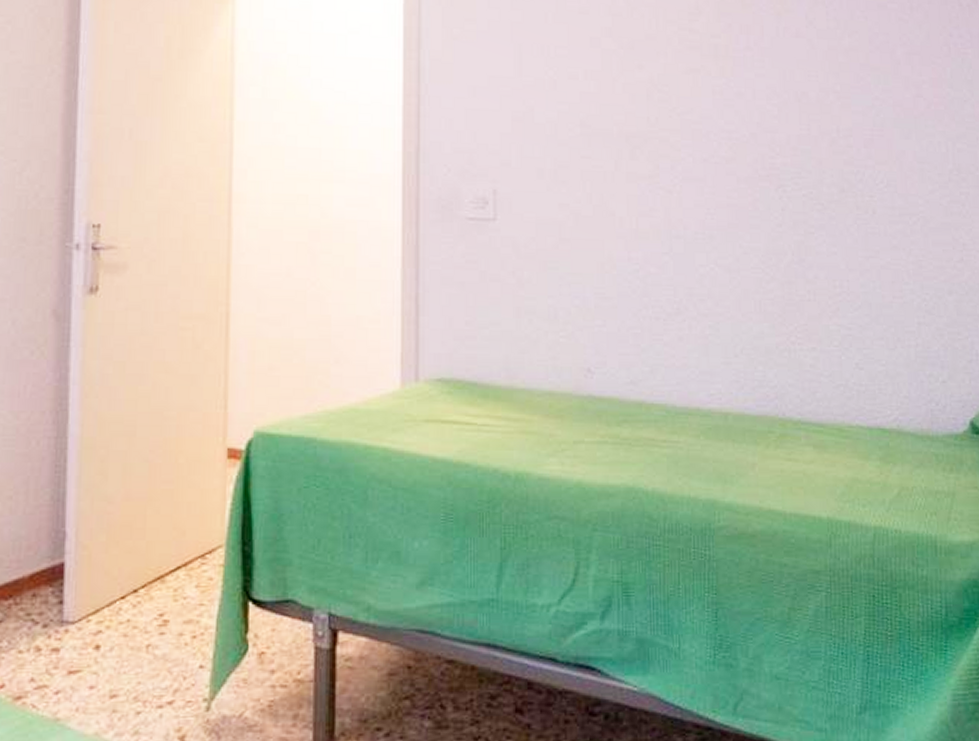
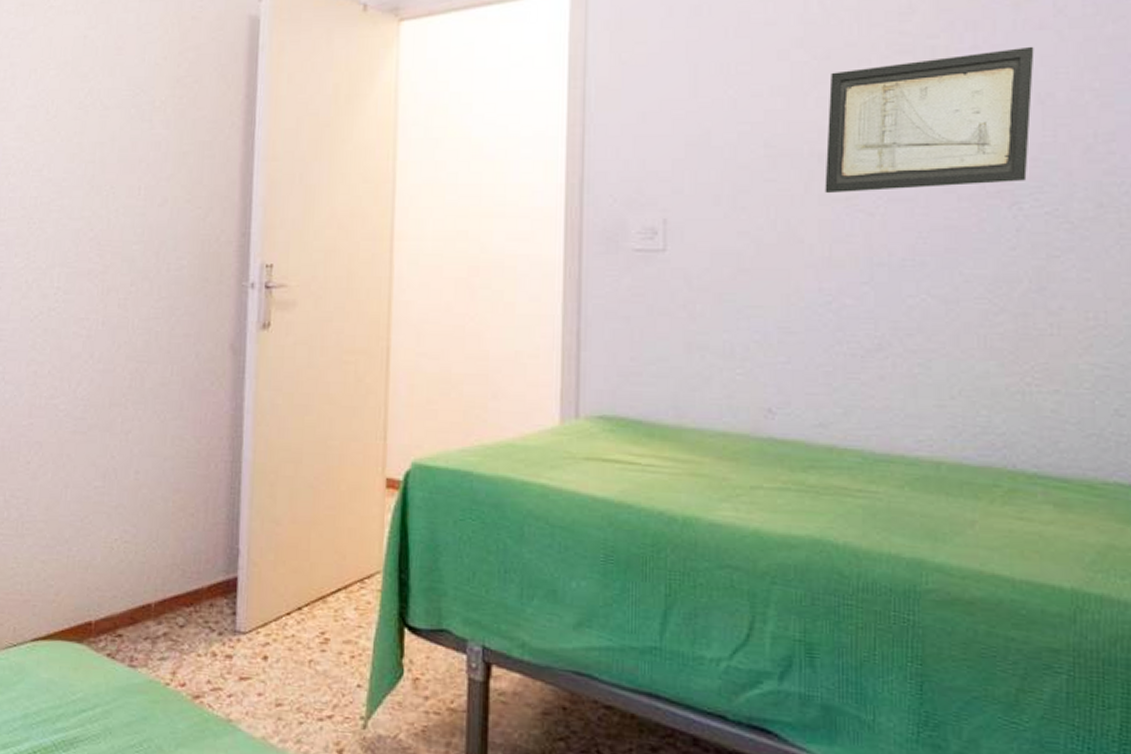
wall art: none [631,51,793,172] -> present [825,46,1034,194]

